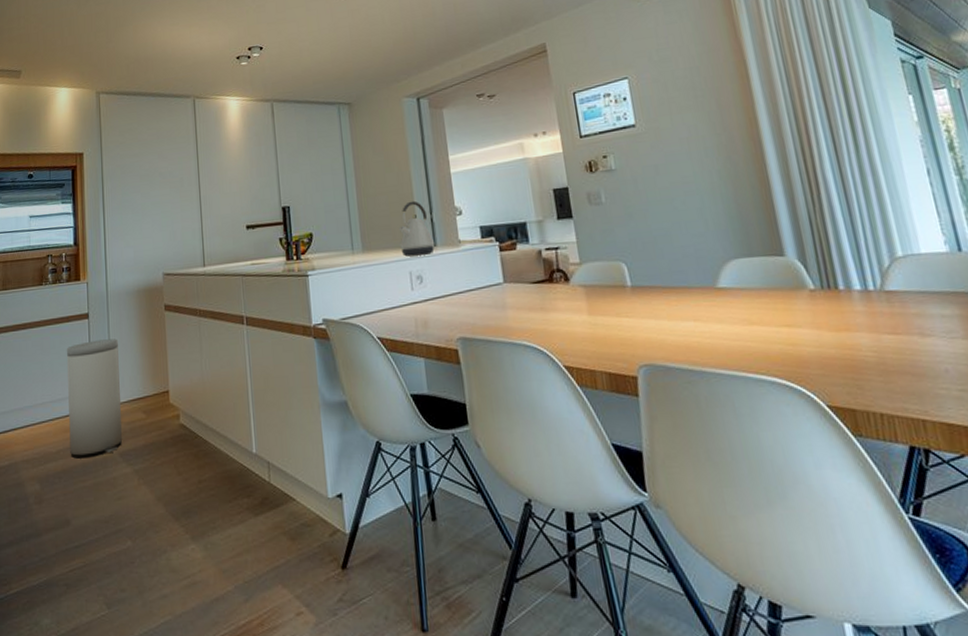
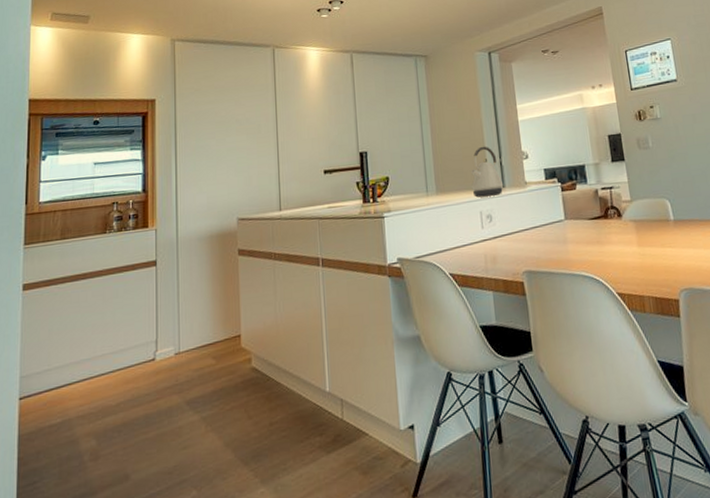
pedal bin: present [66,338,123,459] -> none [130,285,190,410]

